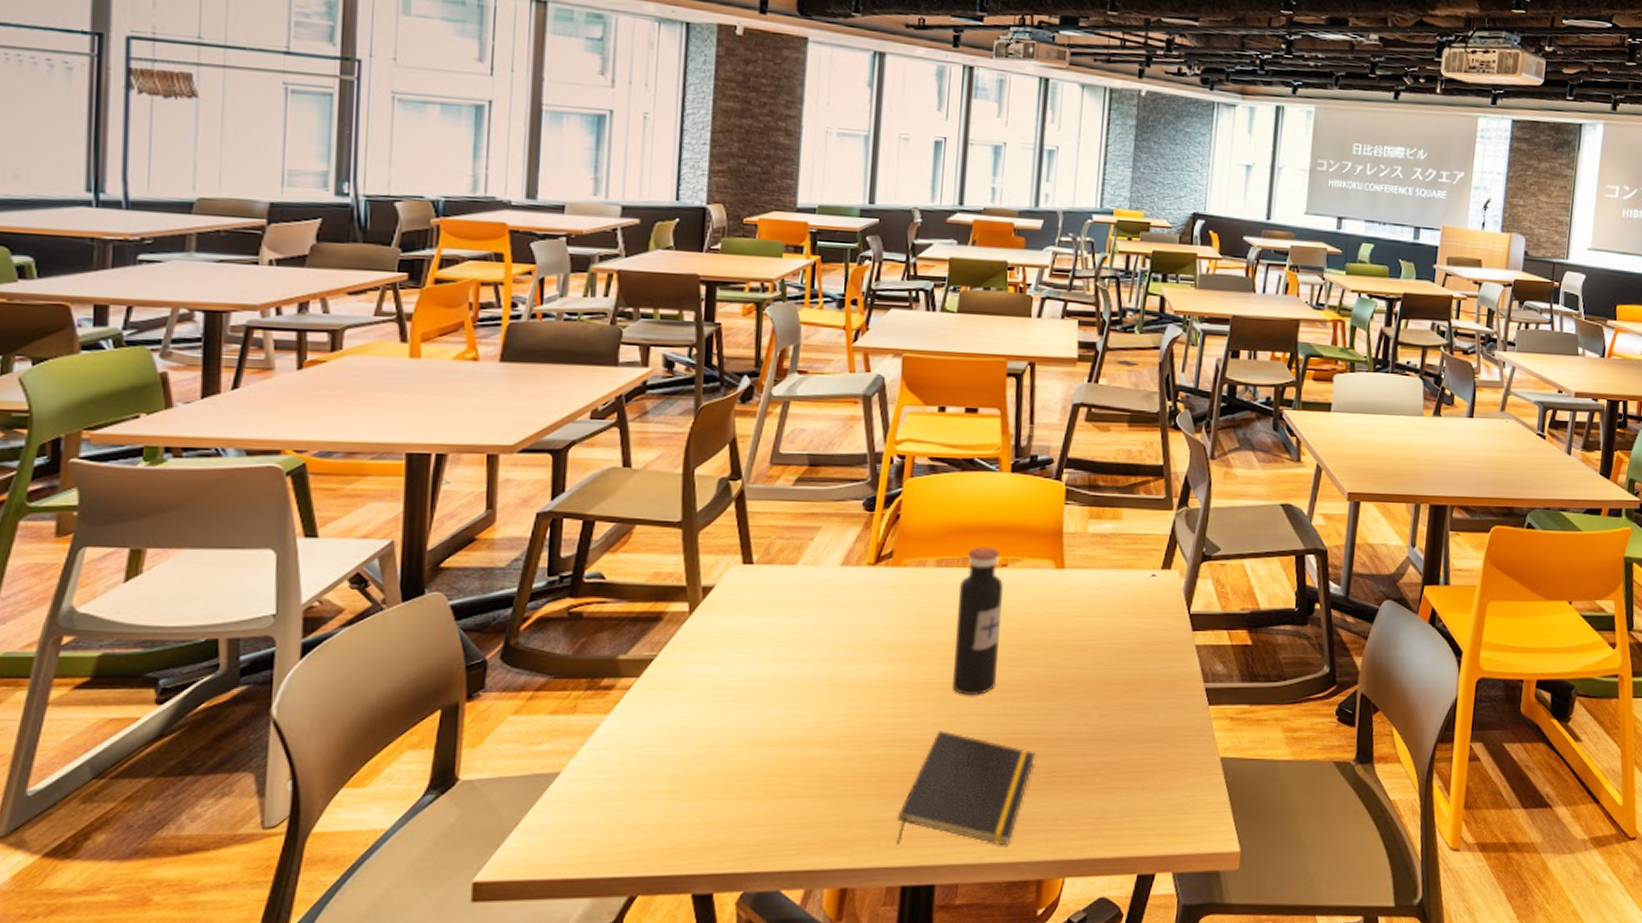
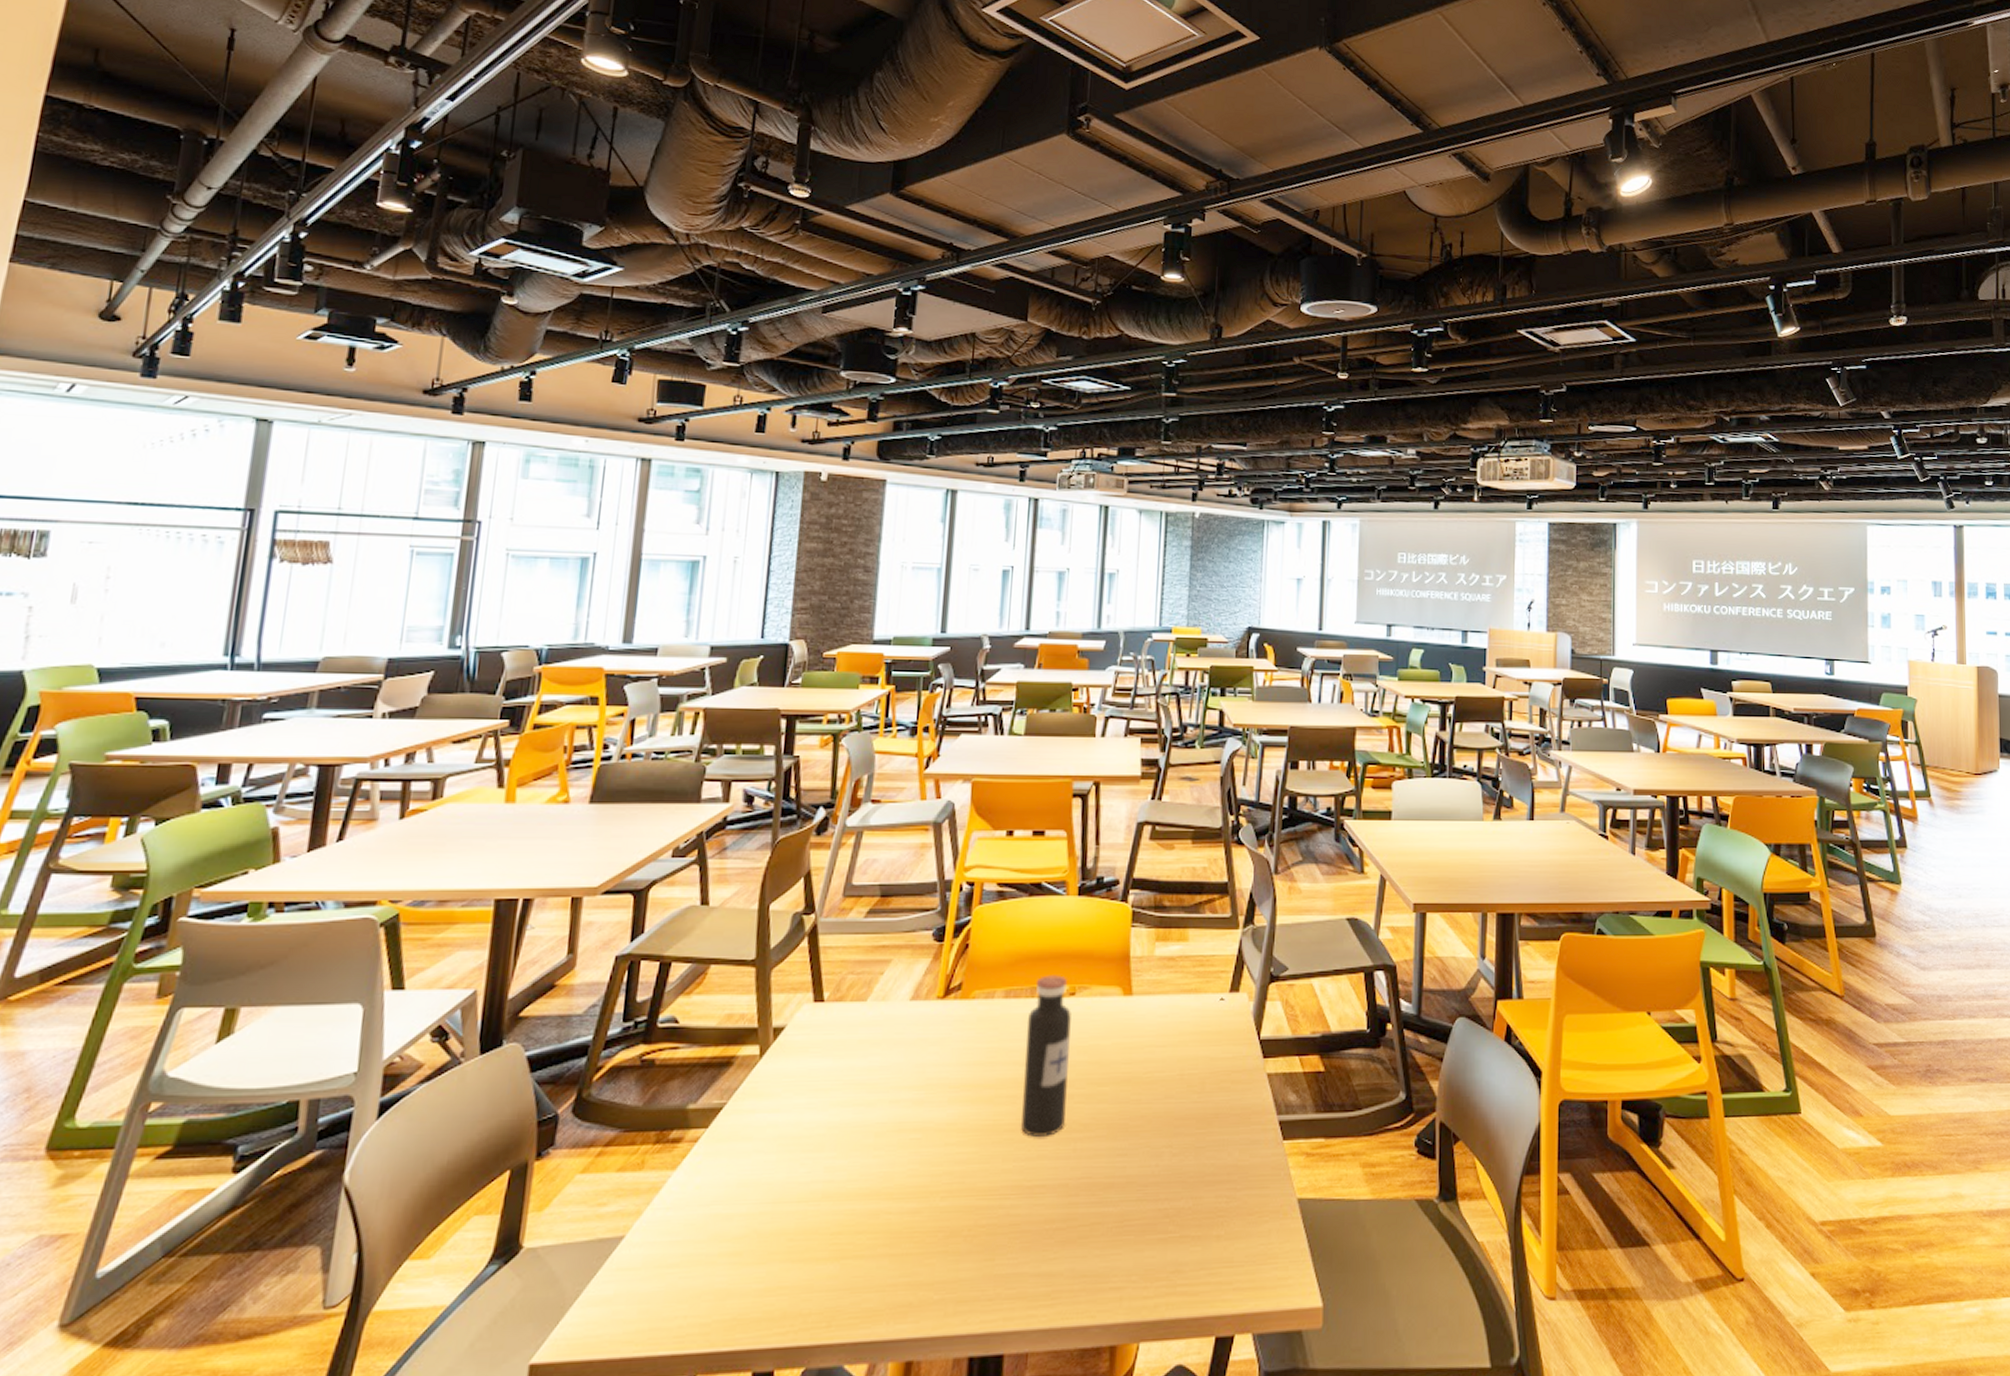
notepad: present [897,731,1035,846] -> none [964,1177,1106,1309]

